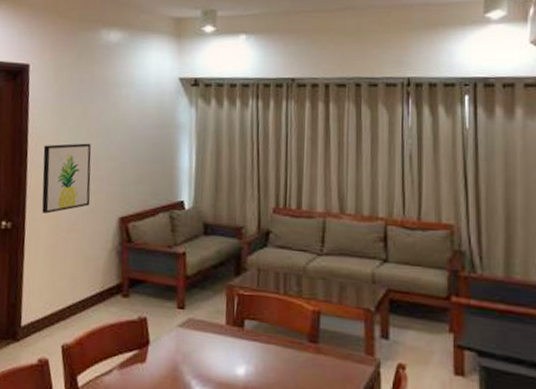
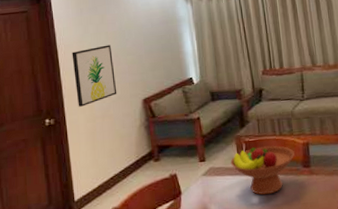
fruit bowl: none [215,303,300,368] -> present [230,145,294,195]

